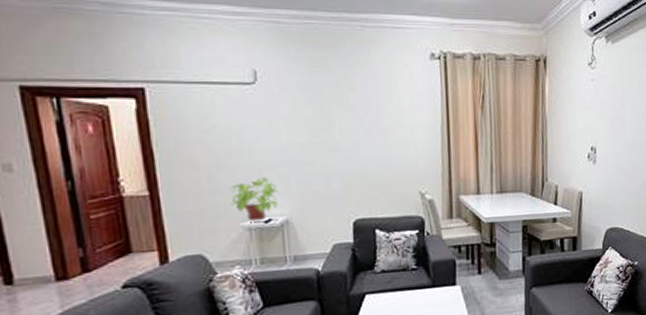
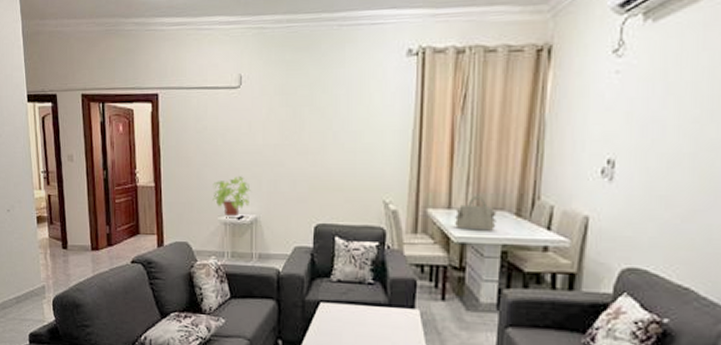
shoulder bag: none [483,182,517,211] -> present [455,196,497,231]

